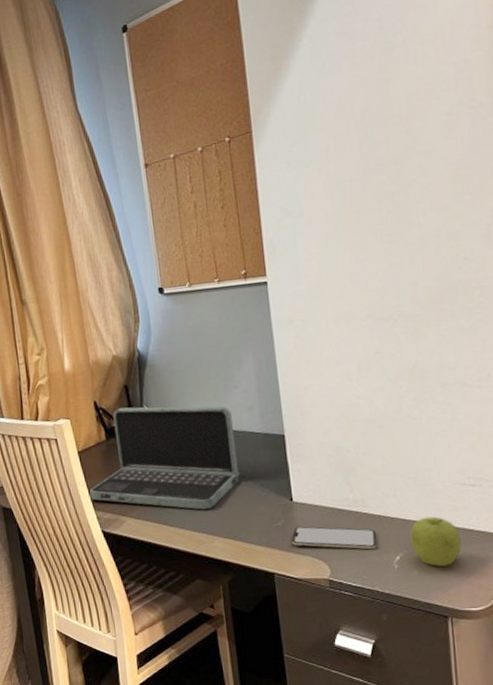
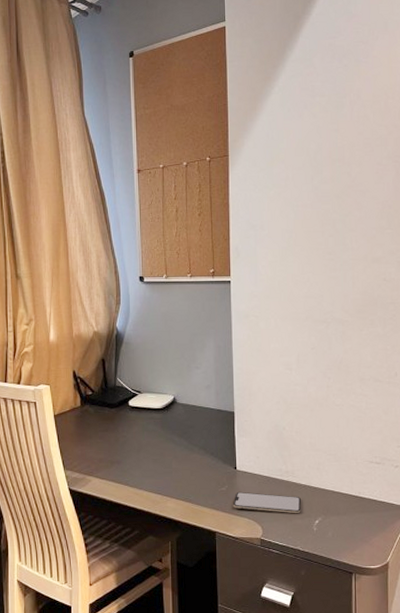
laptop: present [89,406,242,510] -> none [61,378,196,474]
fruit: present [410,516,462,567] -> none [328,488,367,530]

